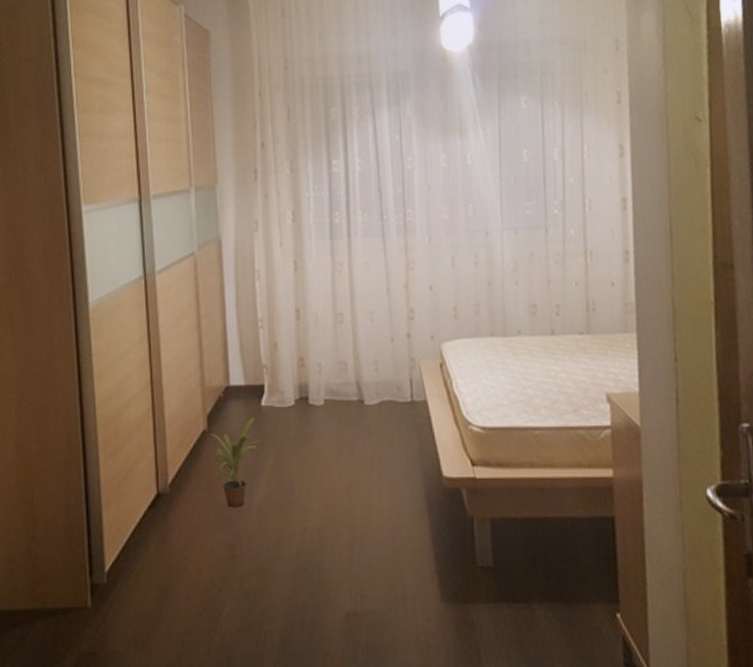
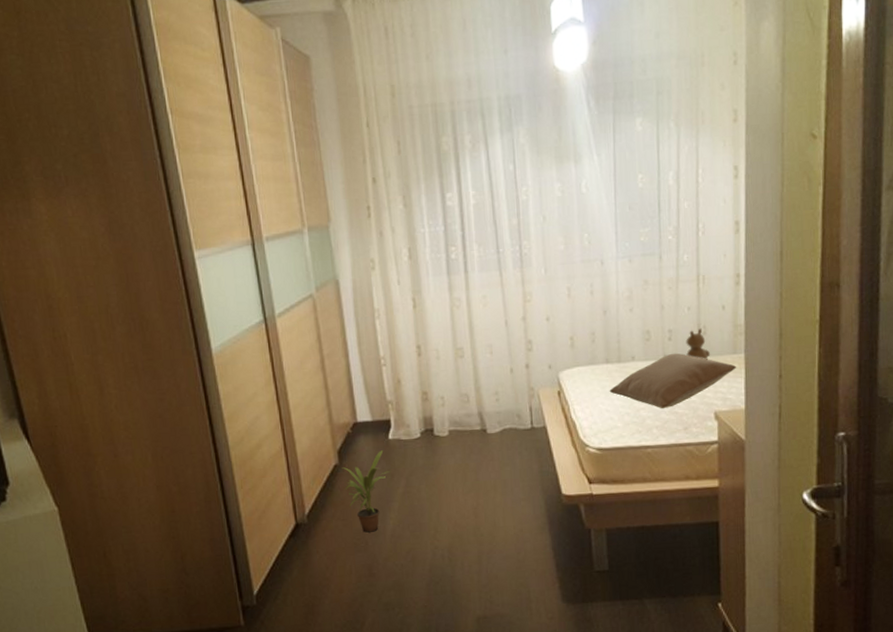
pillow: none [494,329,629,388] -> present [609,353,737,409]
teddy bear: none [574,305,601,338] -> present [686,328,711,360]

